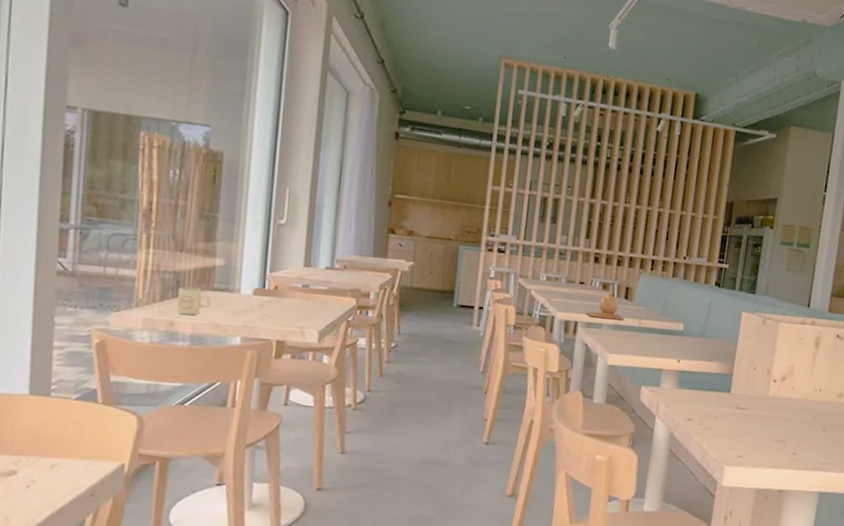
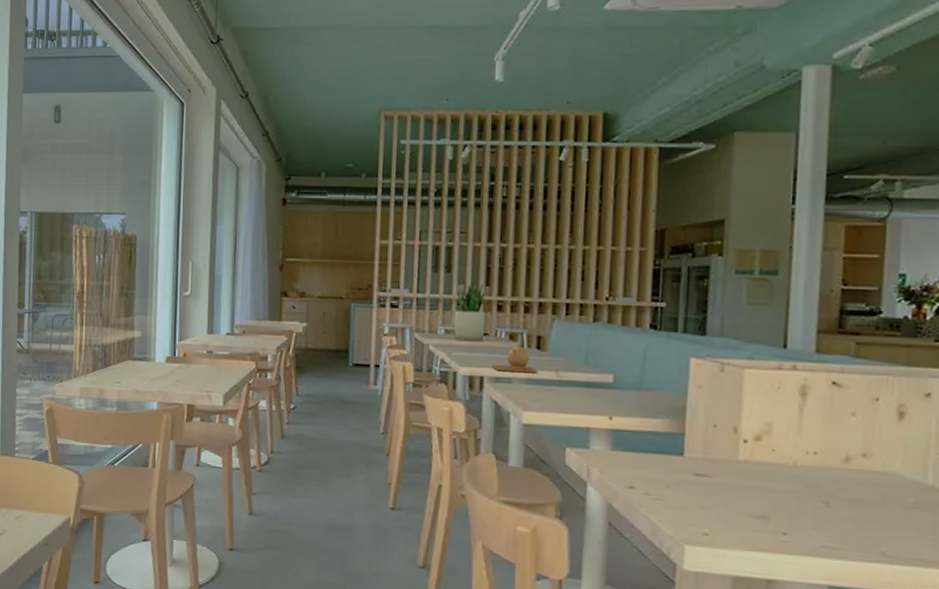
mug: present [176,286,211,316] -> none [105,358,132,384]
planter: none [554,235,585,290] -> present [453,283,486,342]

